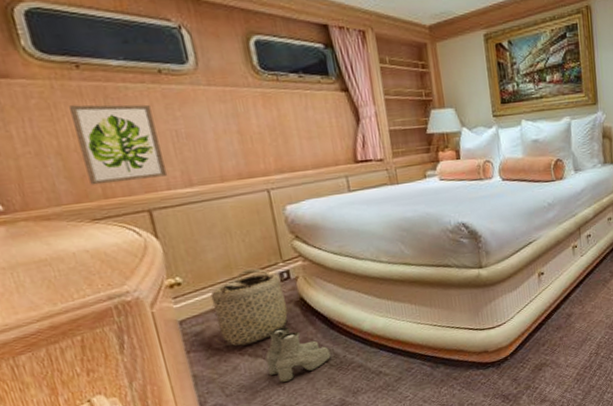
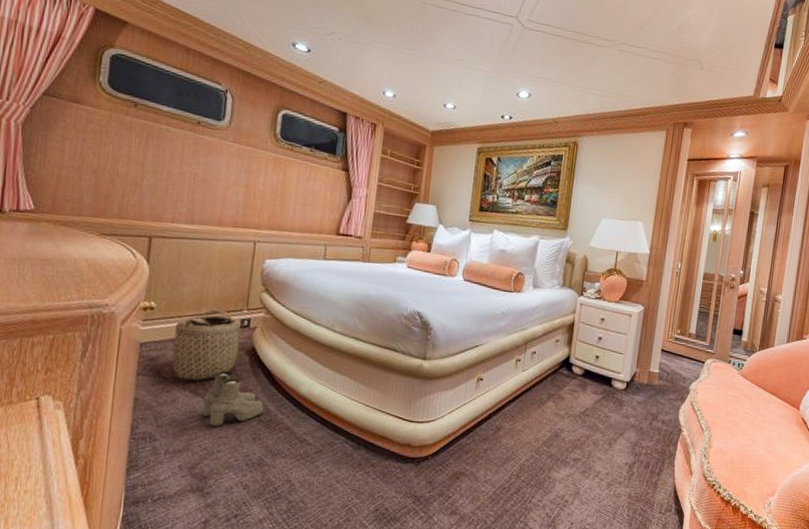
wall art: present [69,104,167,186] -> none [111,135,181,210]

